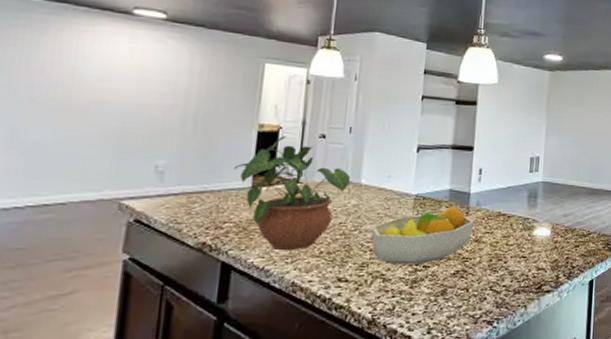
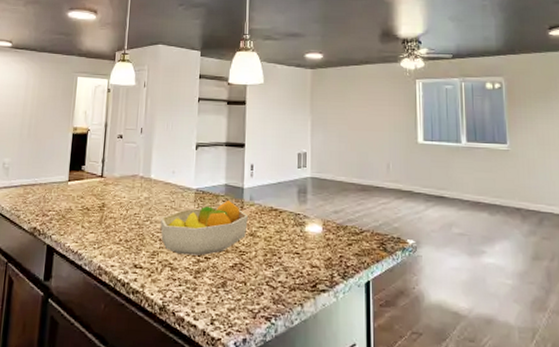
potted plant: present [233,136,351,250] -> none [56,137,143,237]

